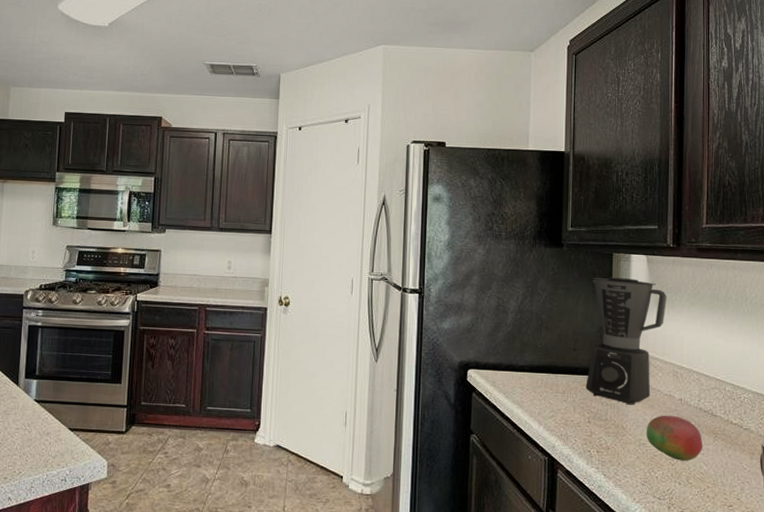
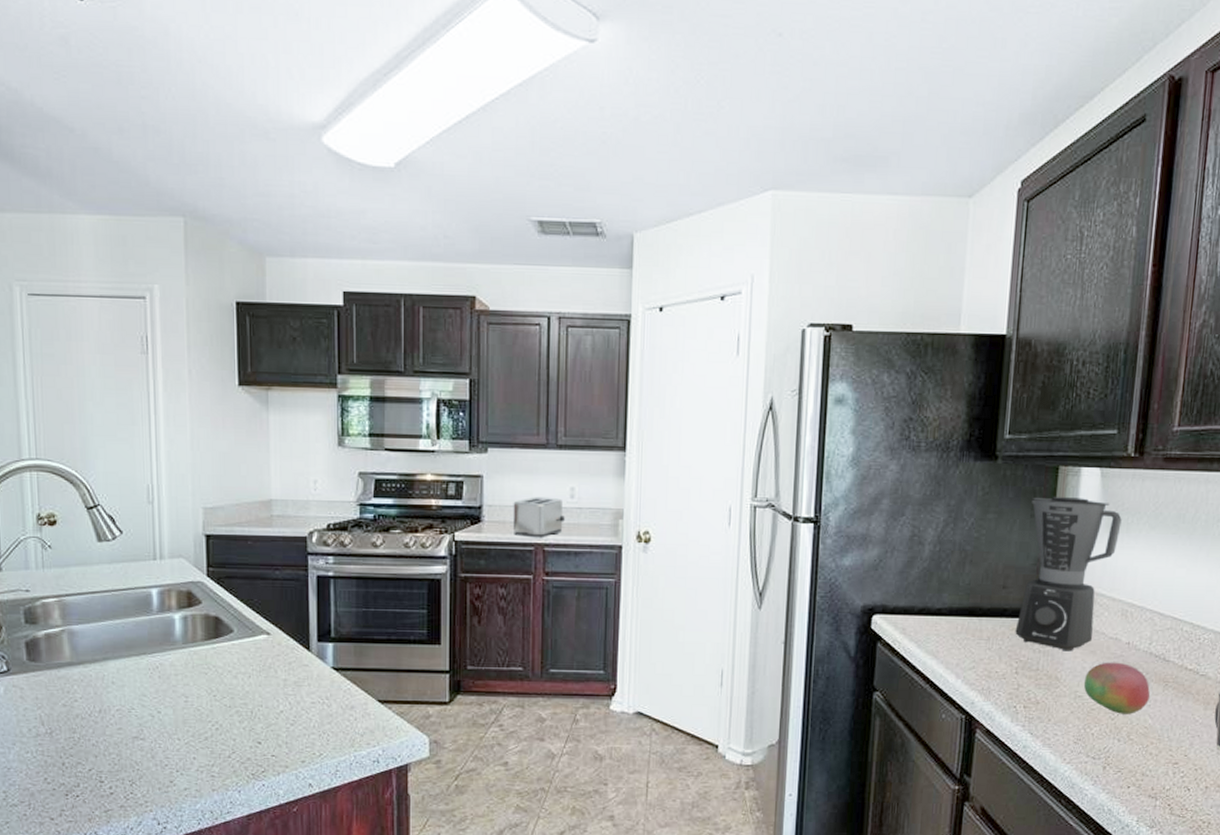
toaster: none [182,267,223,300] -> present [513,496,565,539]

